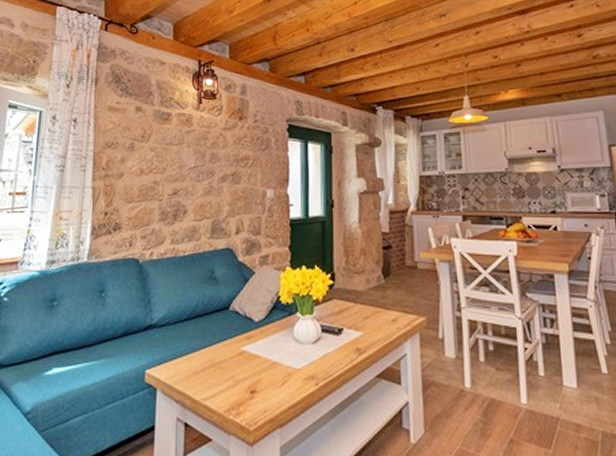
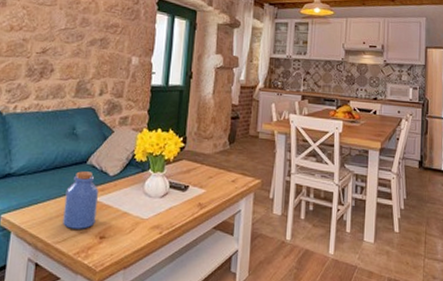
jar: none [210,318,244,383] -> present [63,171,98,229]

